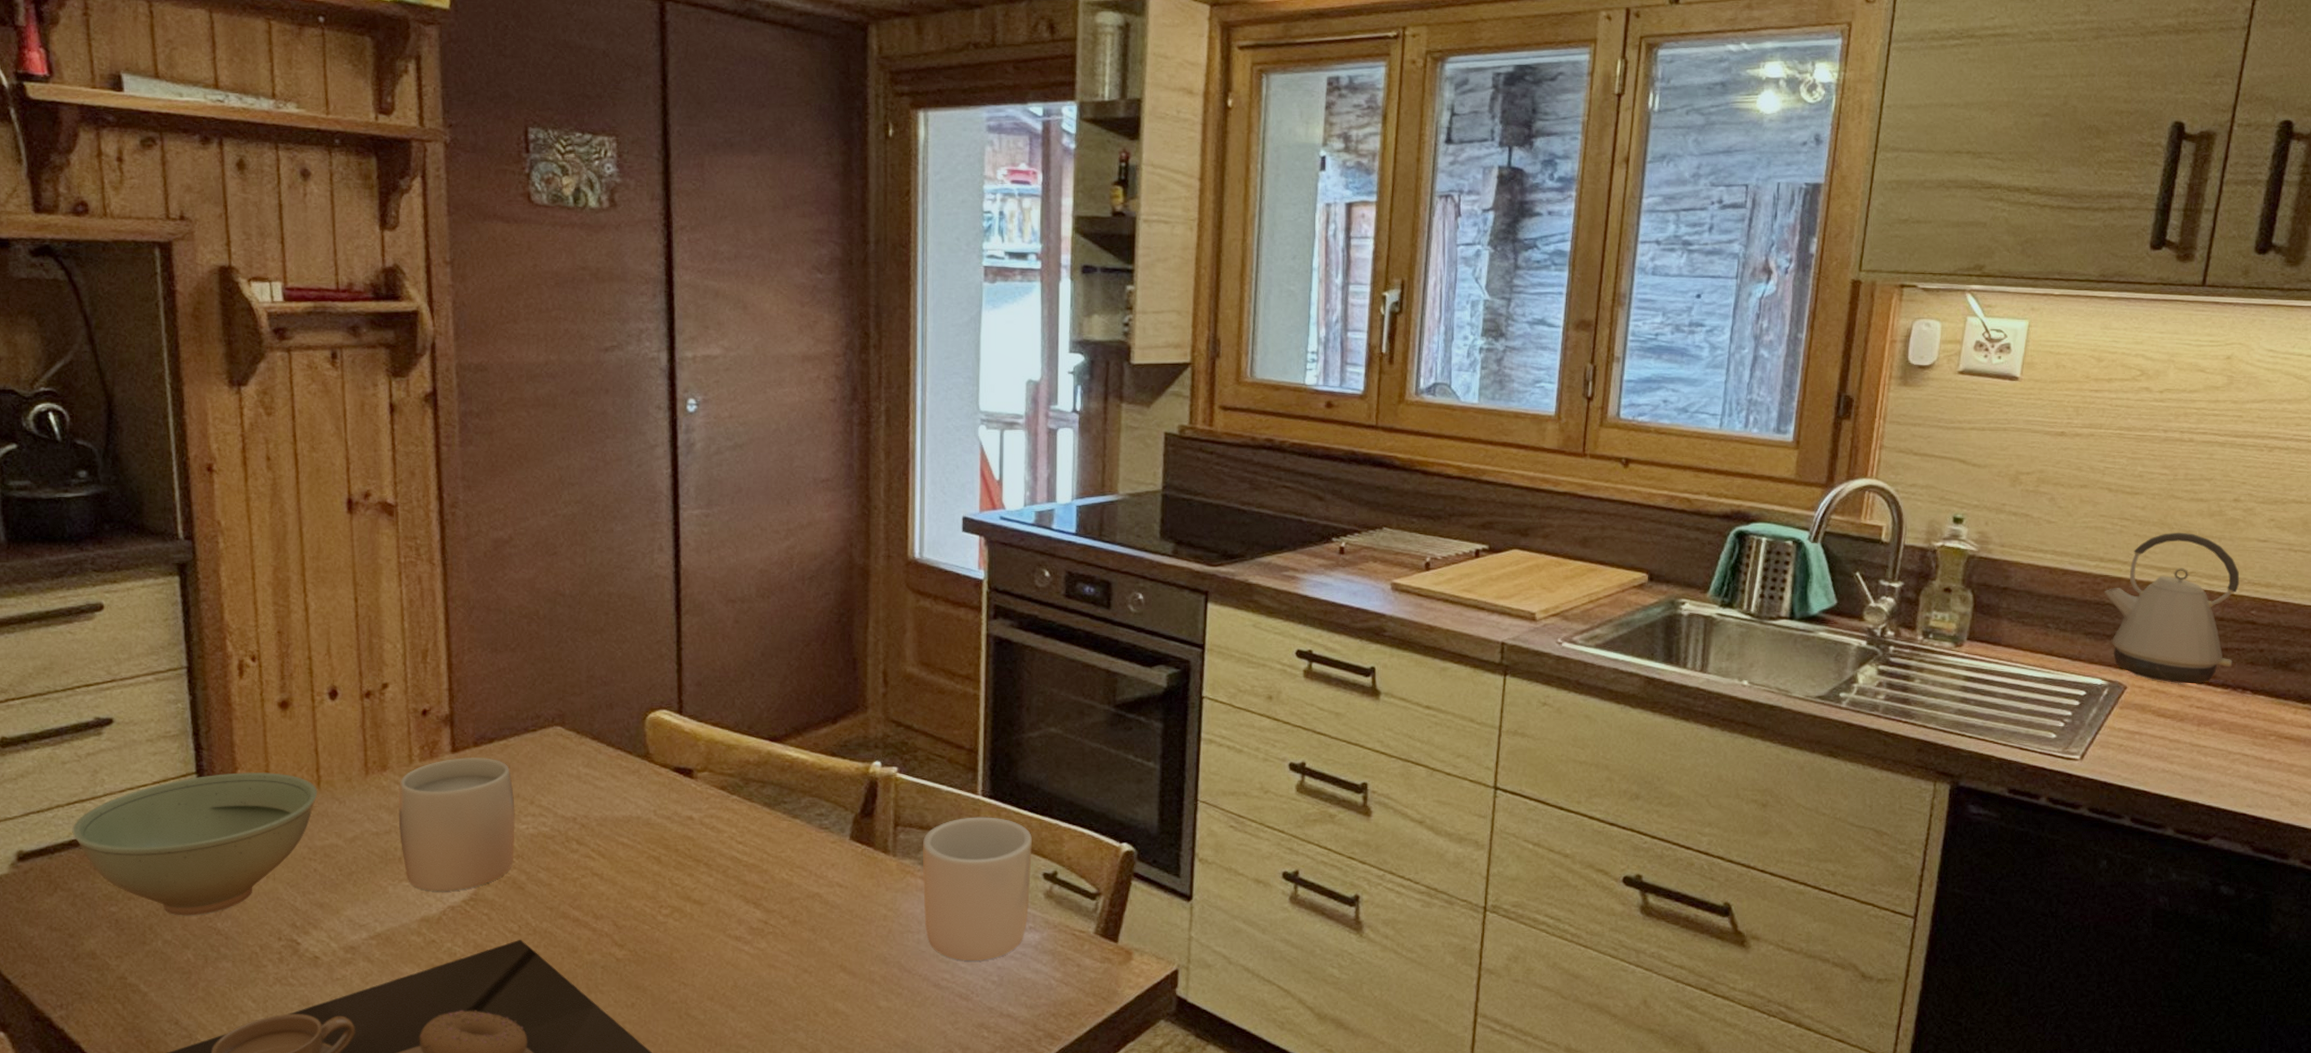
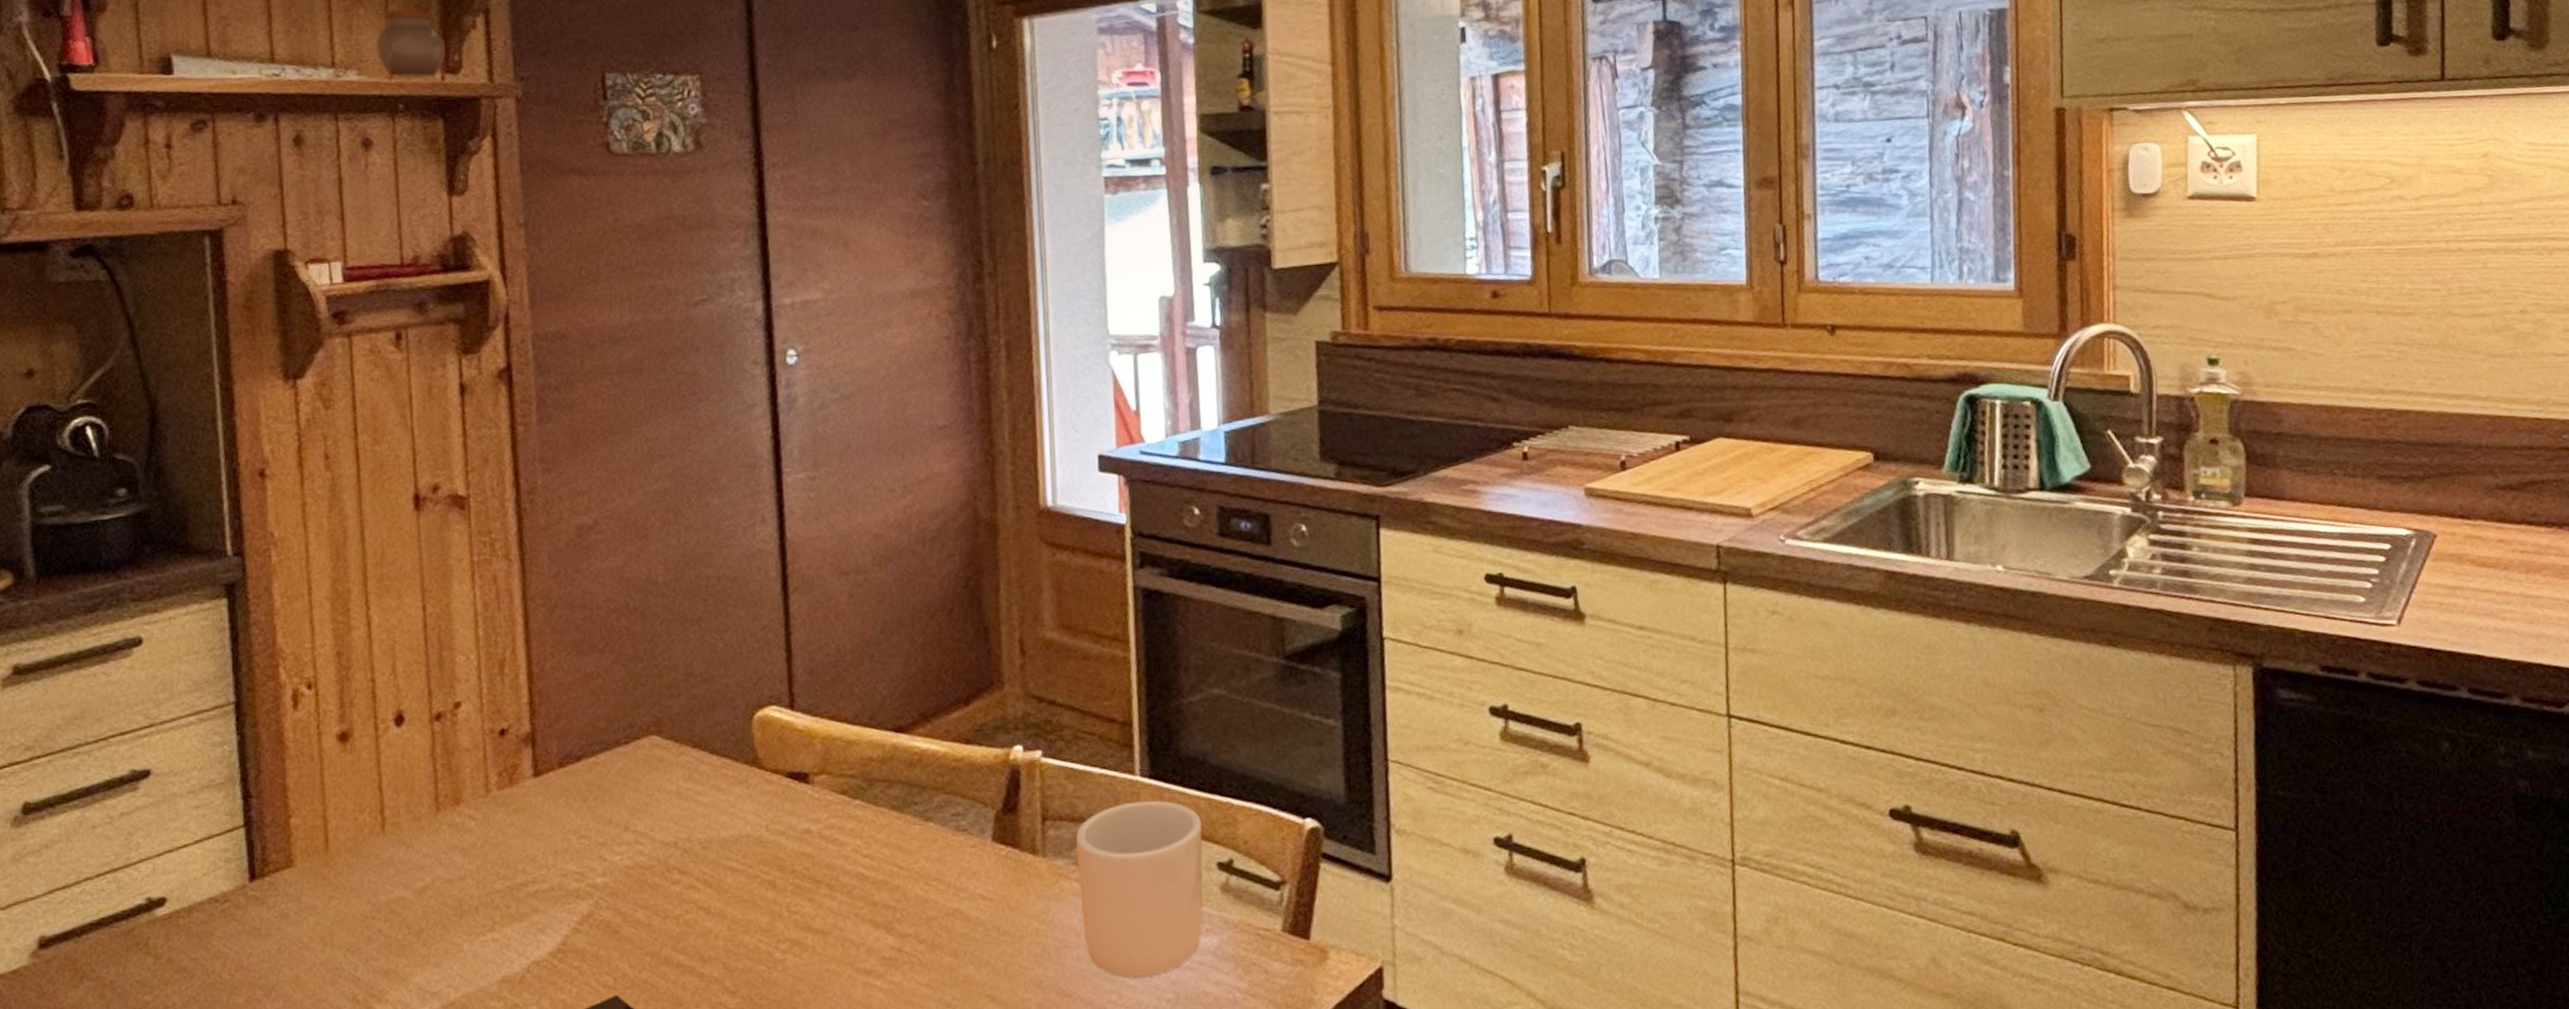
bowl: present [72,772,318,916] -> none [102,818,382,999]
jar: none [314,49,379,117] -> present [376,10,446,78]
mug: present [398,758,515,891] -> none [474,779,608,945]
kettle: present [2103,532,2240,684] -> none [2391,353,2553,526]

